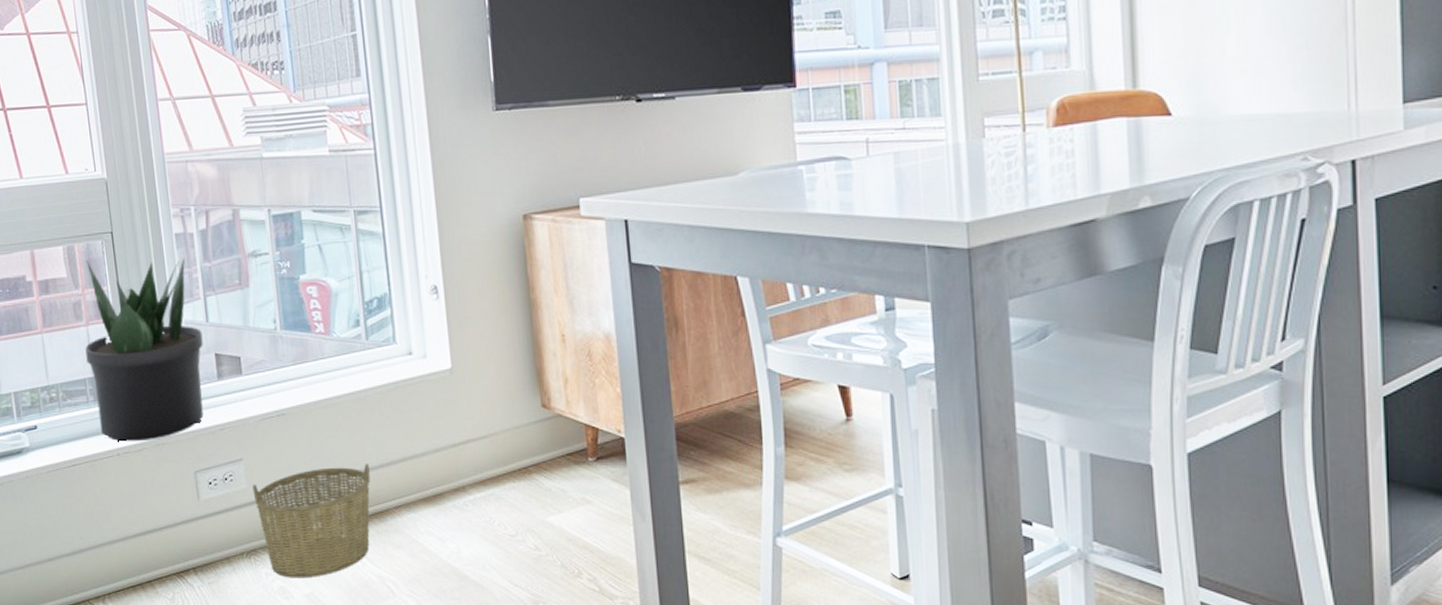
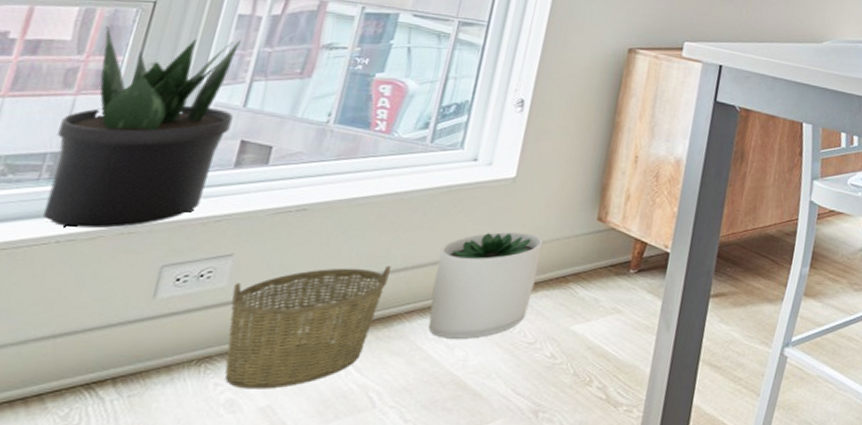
planter: none [406,425,501,532] -> present [428,232,544,339]

